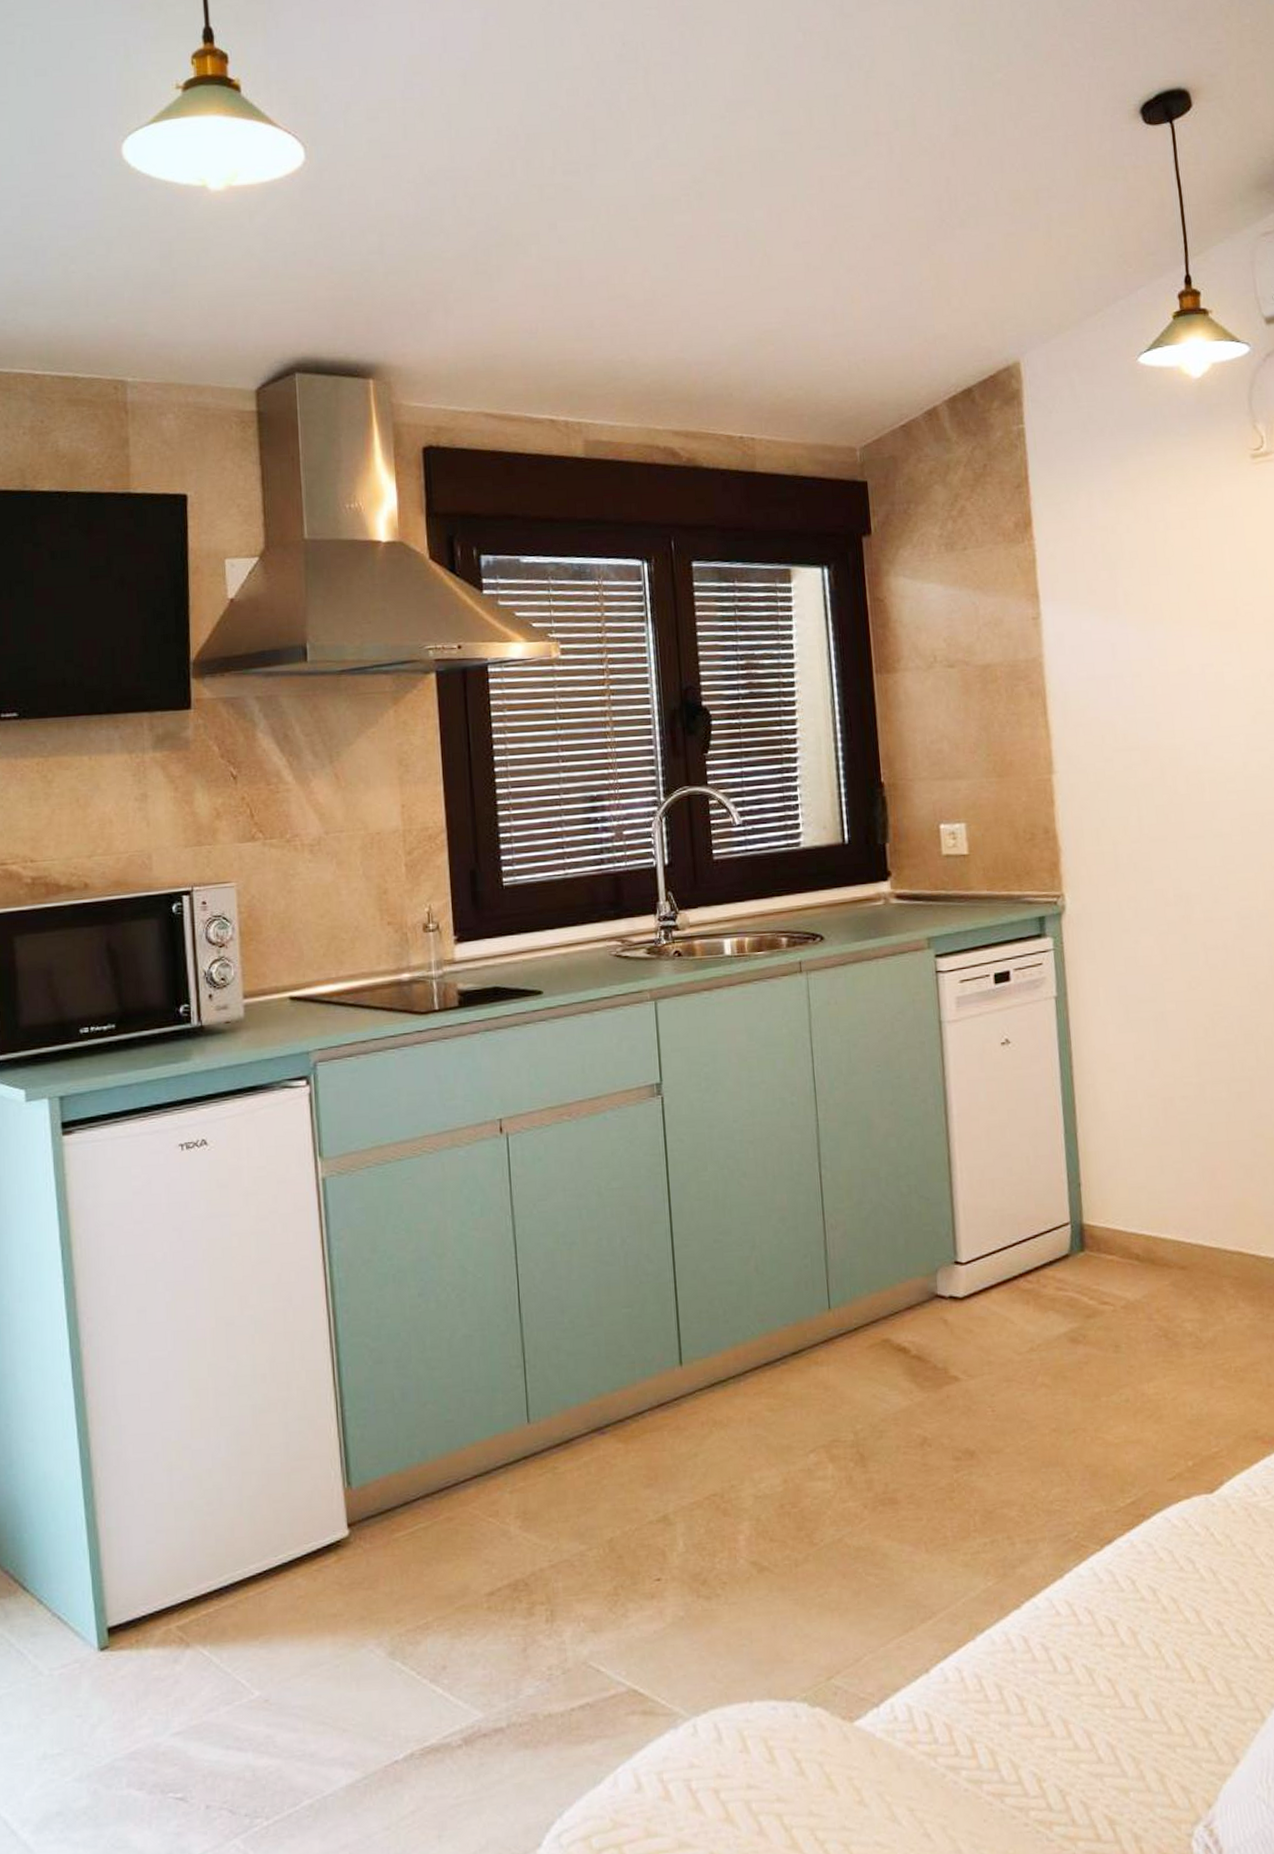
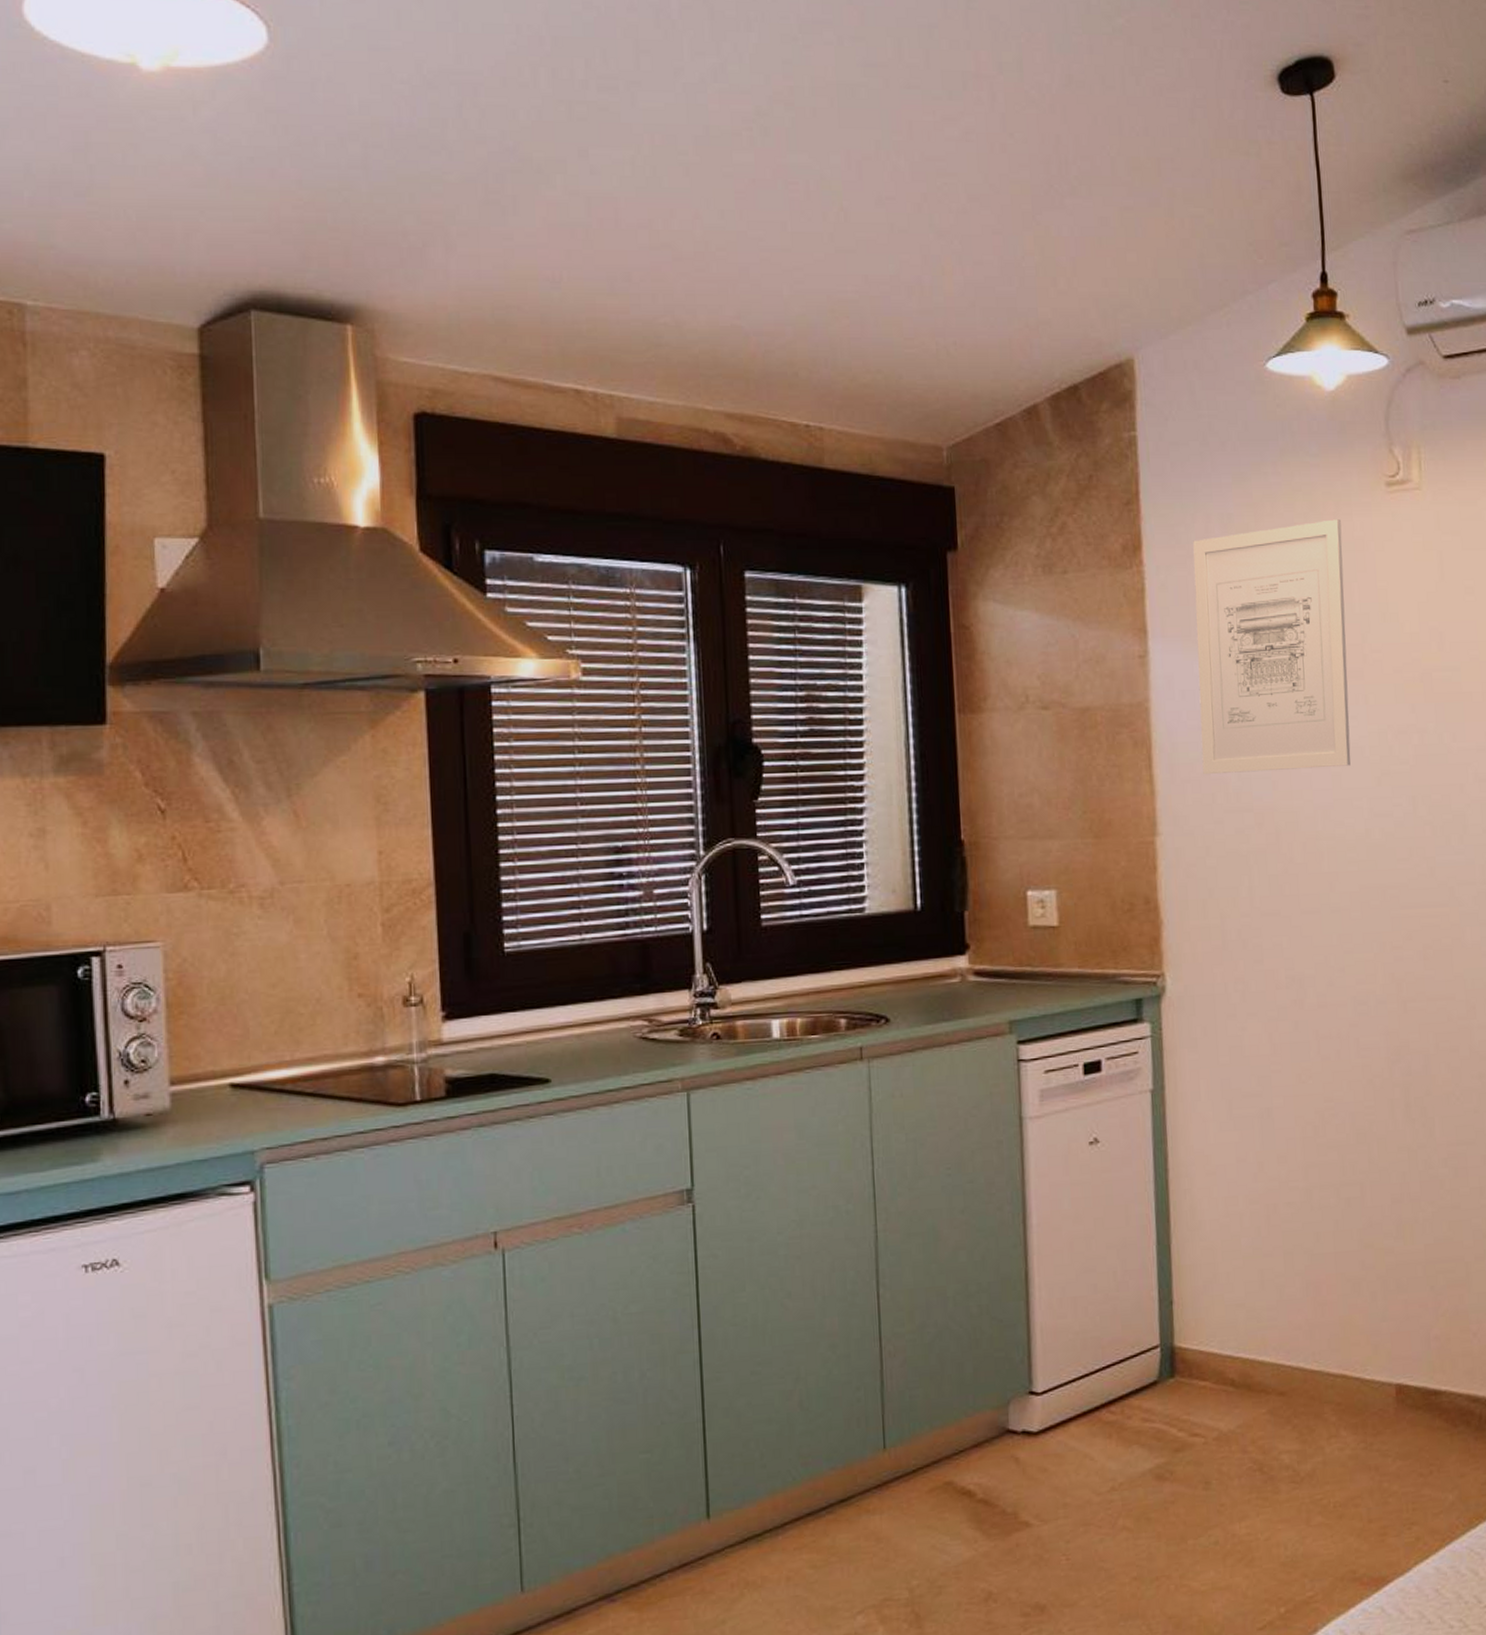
wall art: none [1077,490,1228,719] -> present [1193,519,1351,775]

